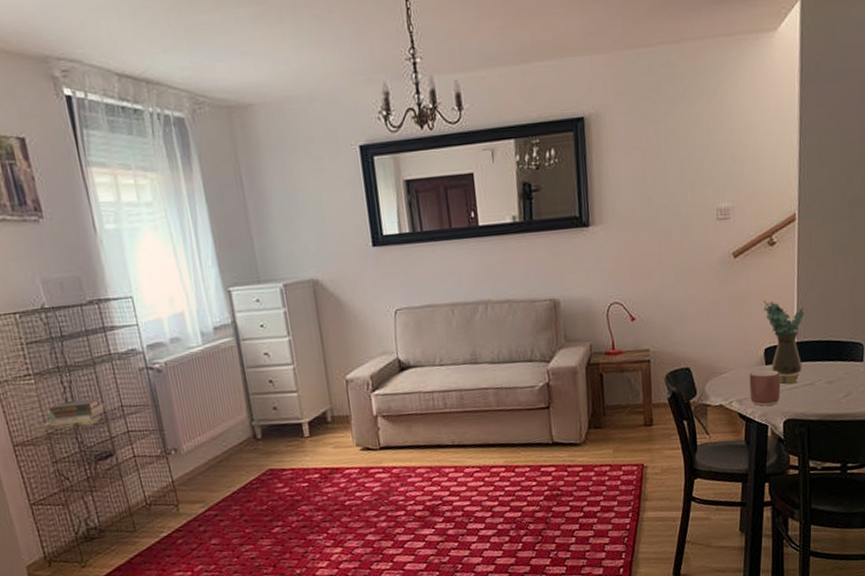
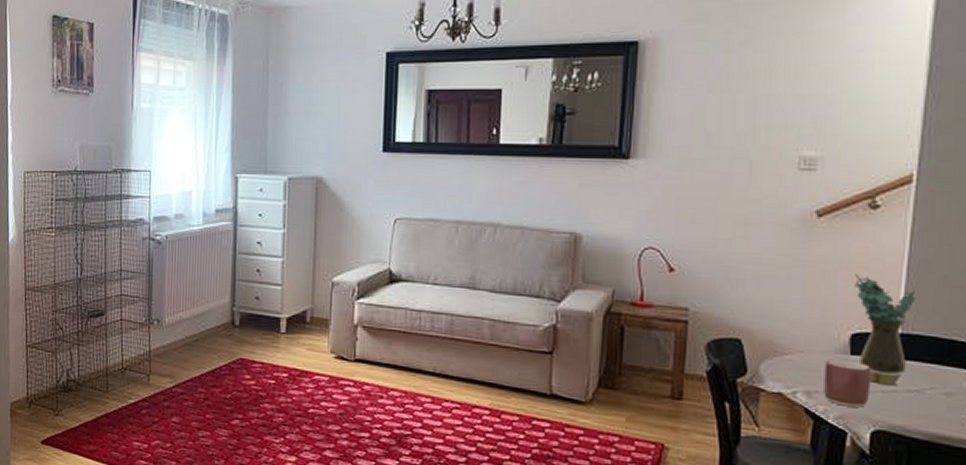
books: present [42,398,105,431] -> none [51,257,106,283]

